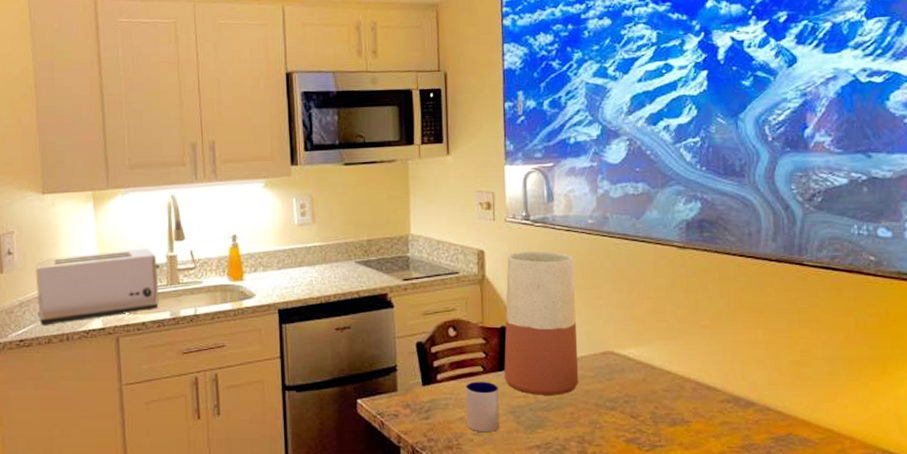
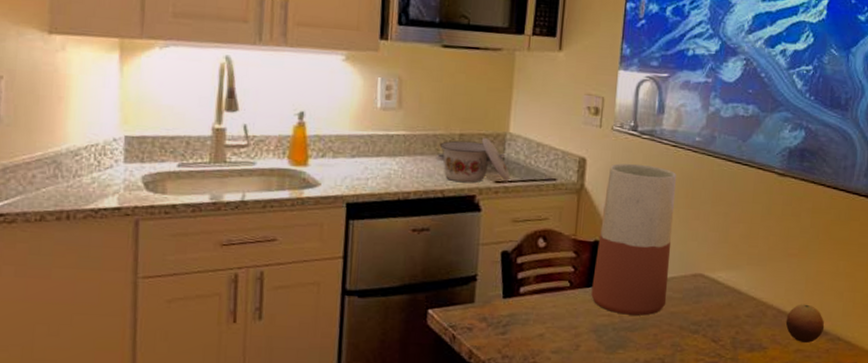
toaster: present [35,248,160,324] -> none [28,114,203,198]
cooking pot: none [348,240,417,283] -> present [435,137,511,183]
mug: present [465,381,500,433] -> none [544,296,584,351]
fruit: none [706,375,751,414] -> present [785,304,825,343]

